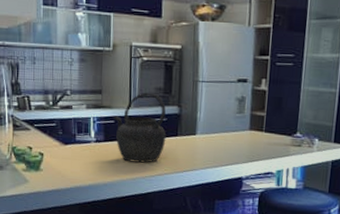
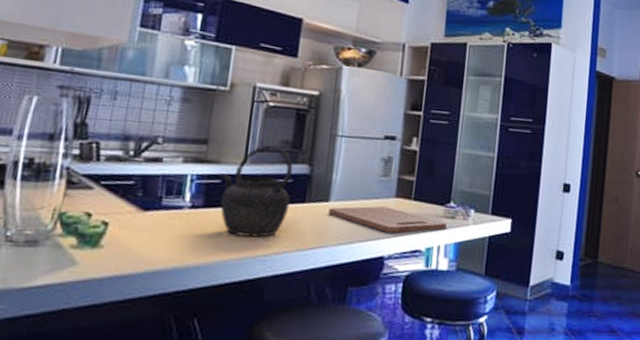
cutting board: none [196,137,294,159] -> present [328,206,447,233]

